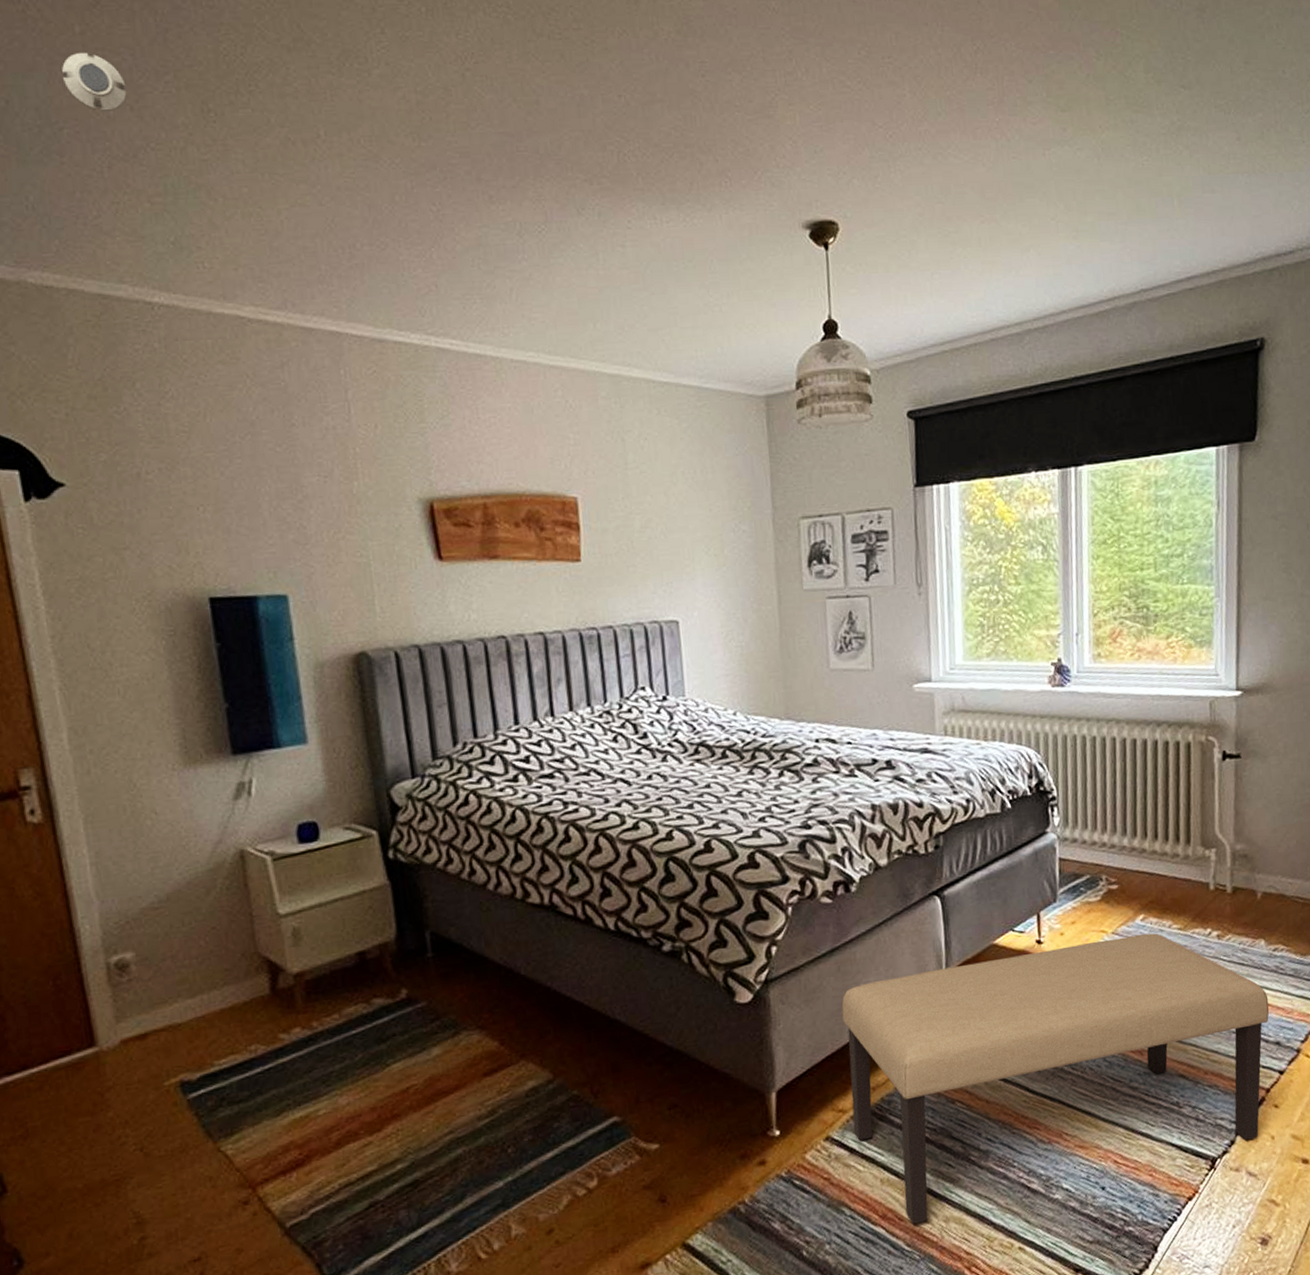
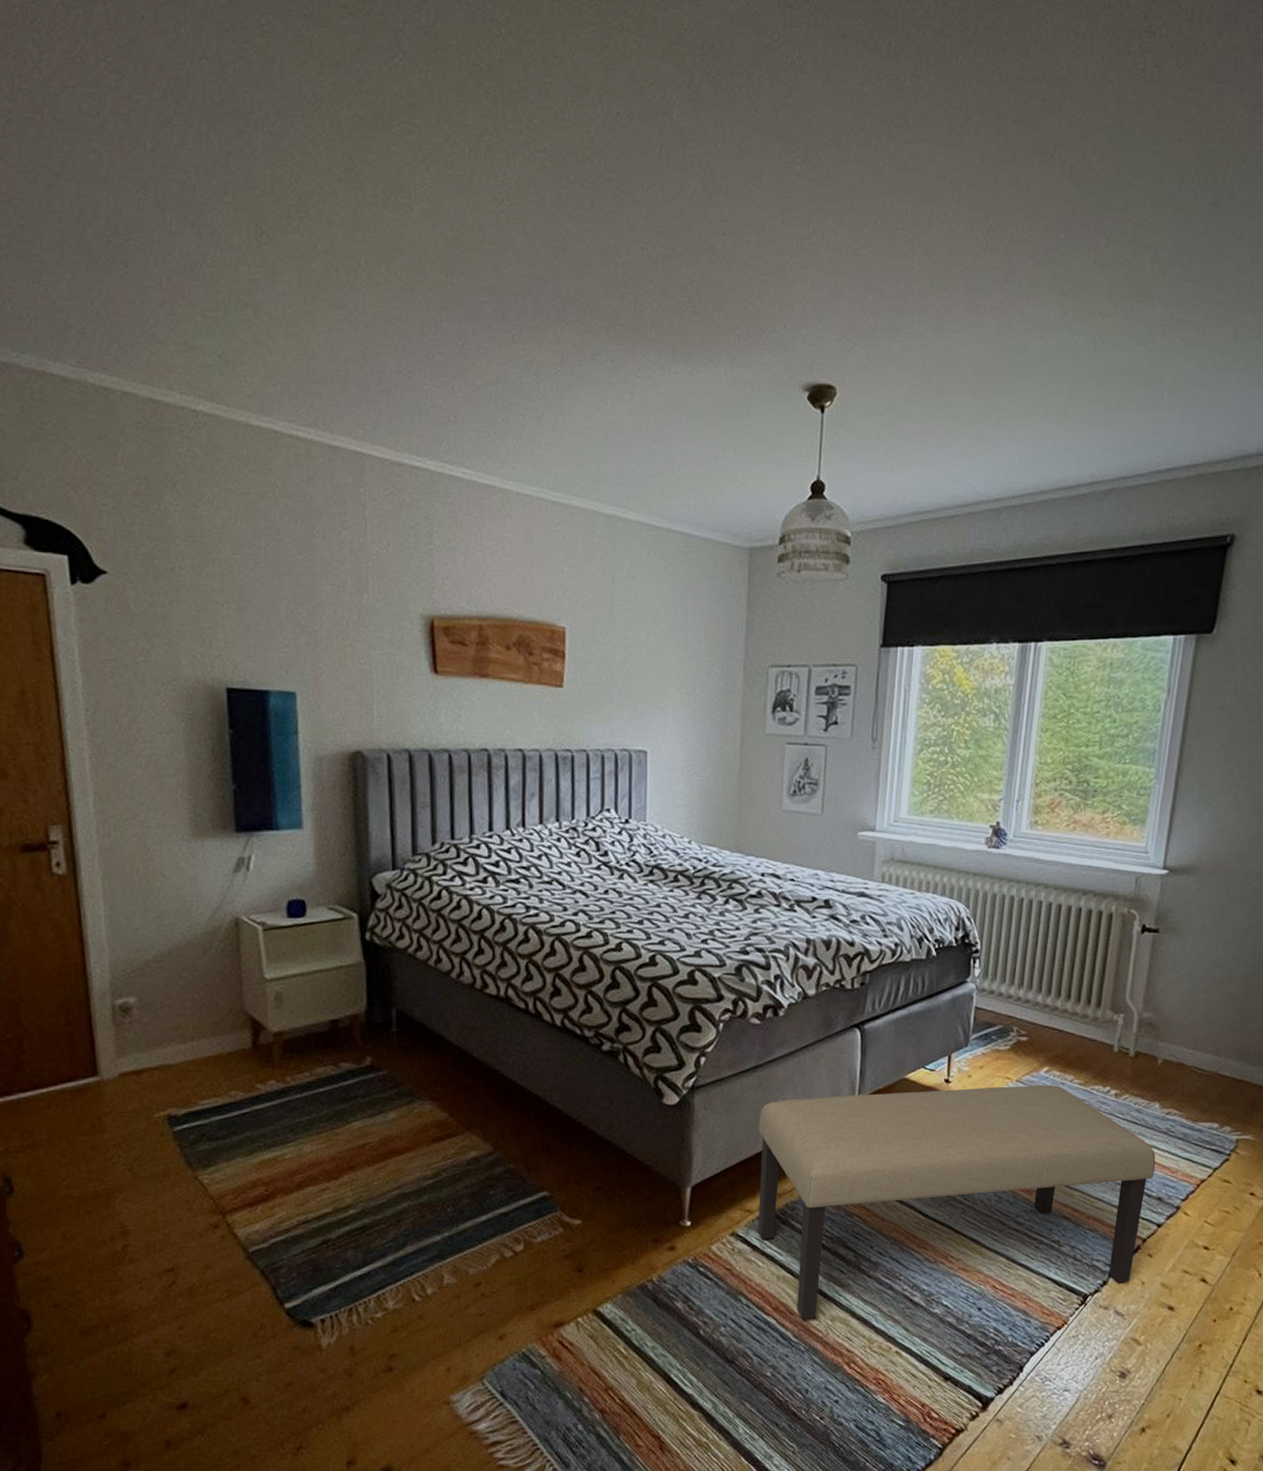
smoke detector: present [62,53,127,113] -> none [132,169,189,228]

